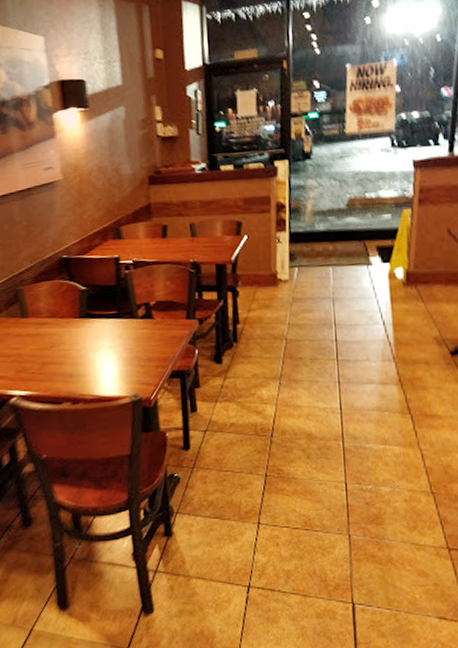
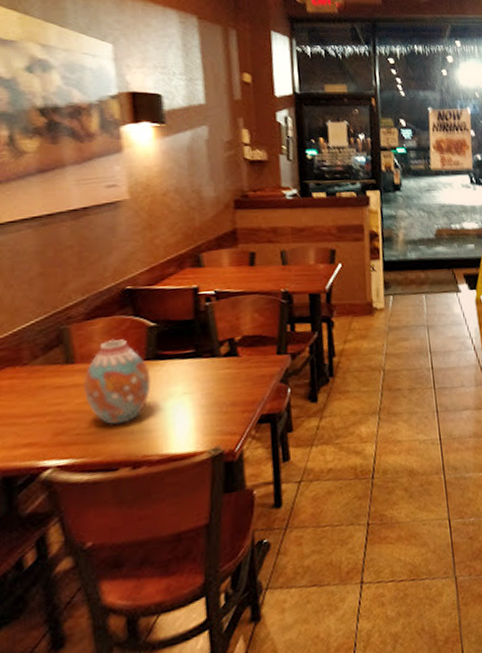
vase: none [35,299,84,369] -> present [84,339,151,426]

